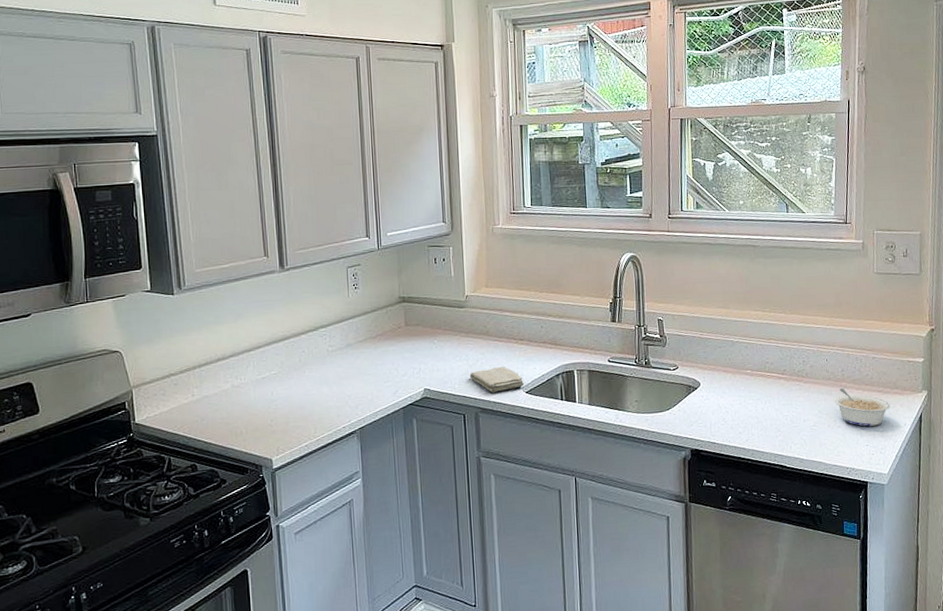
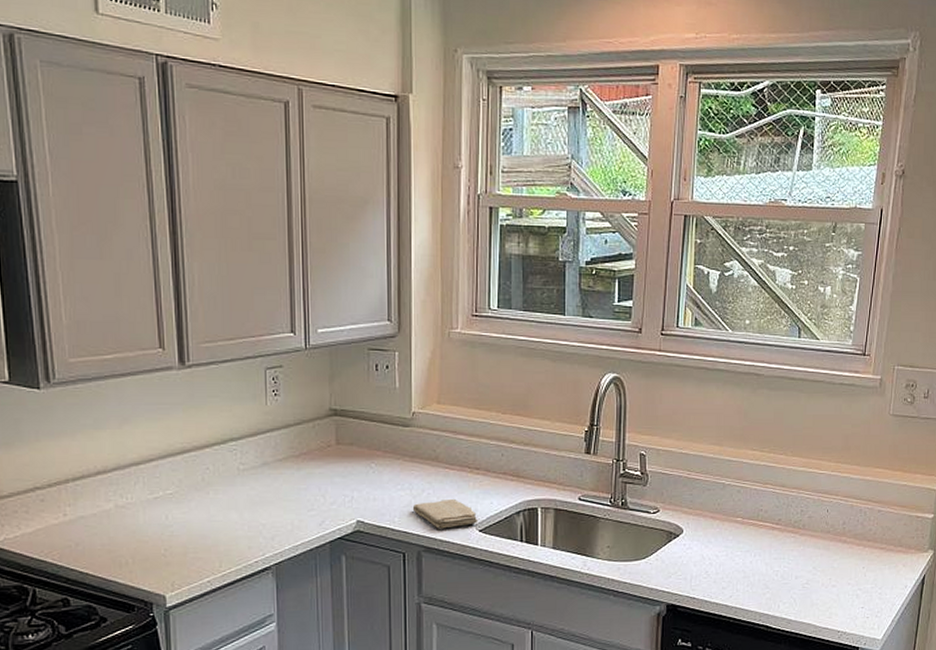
legume: present [834,387,890,427] -> none [831,542,892,587]

